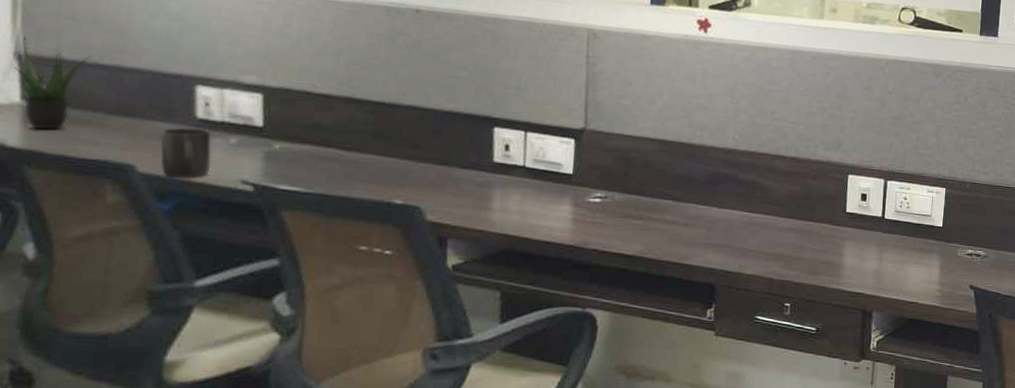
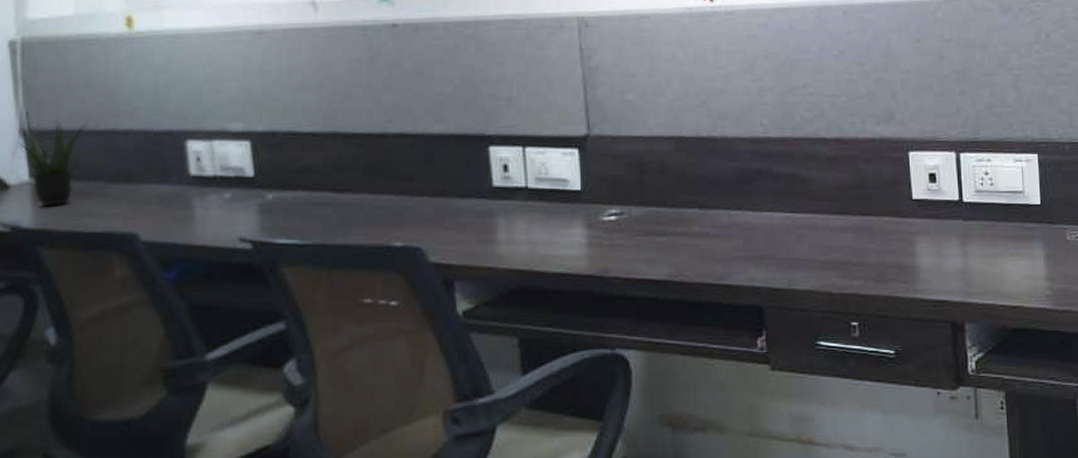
mug: present [159,127,212,178] -> none [157,187,208,242]

